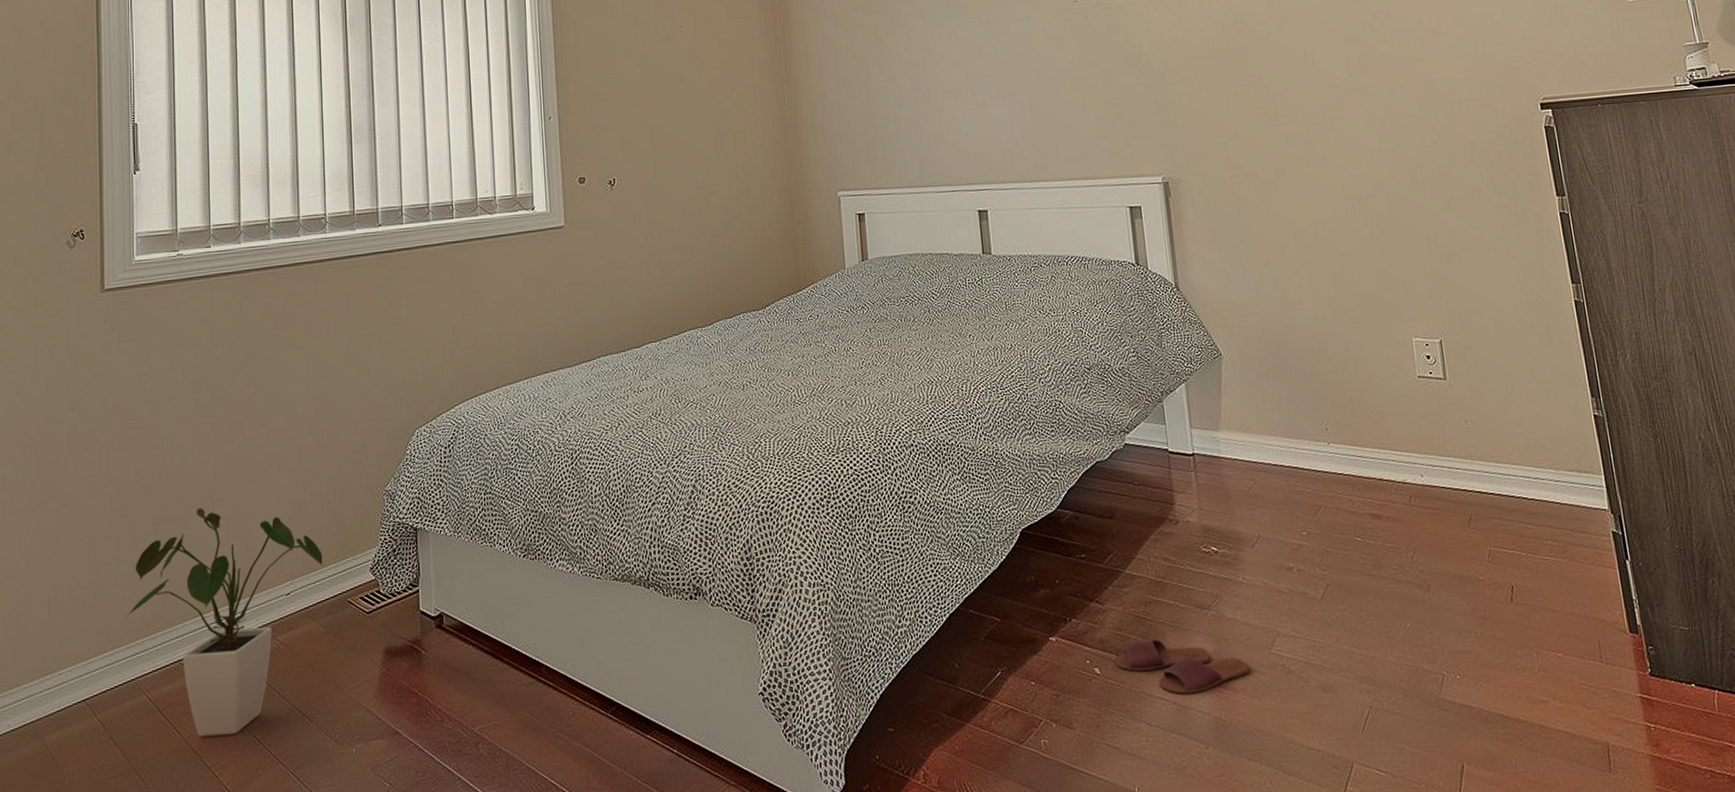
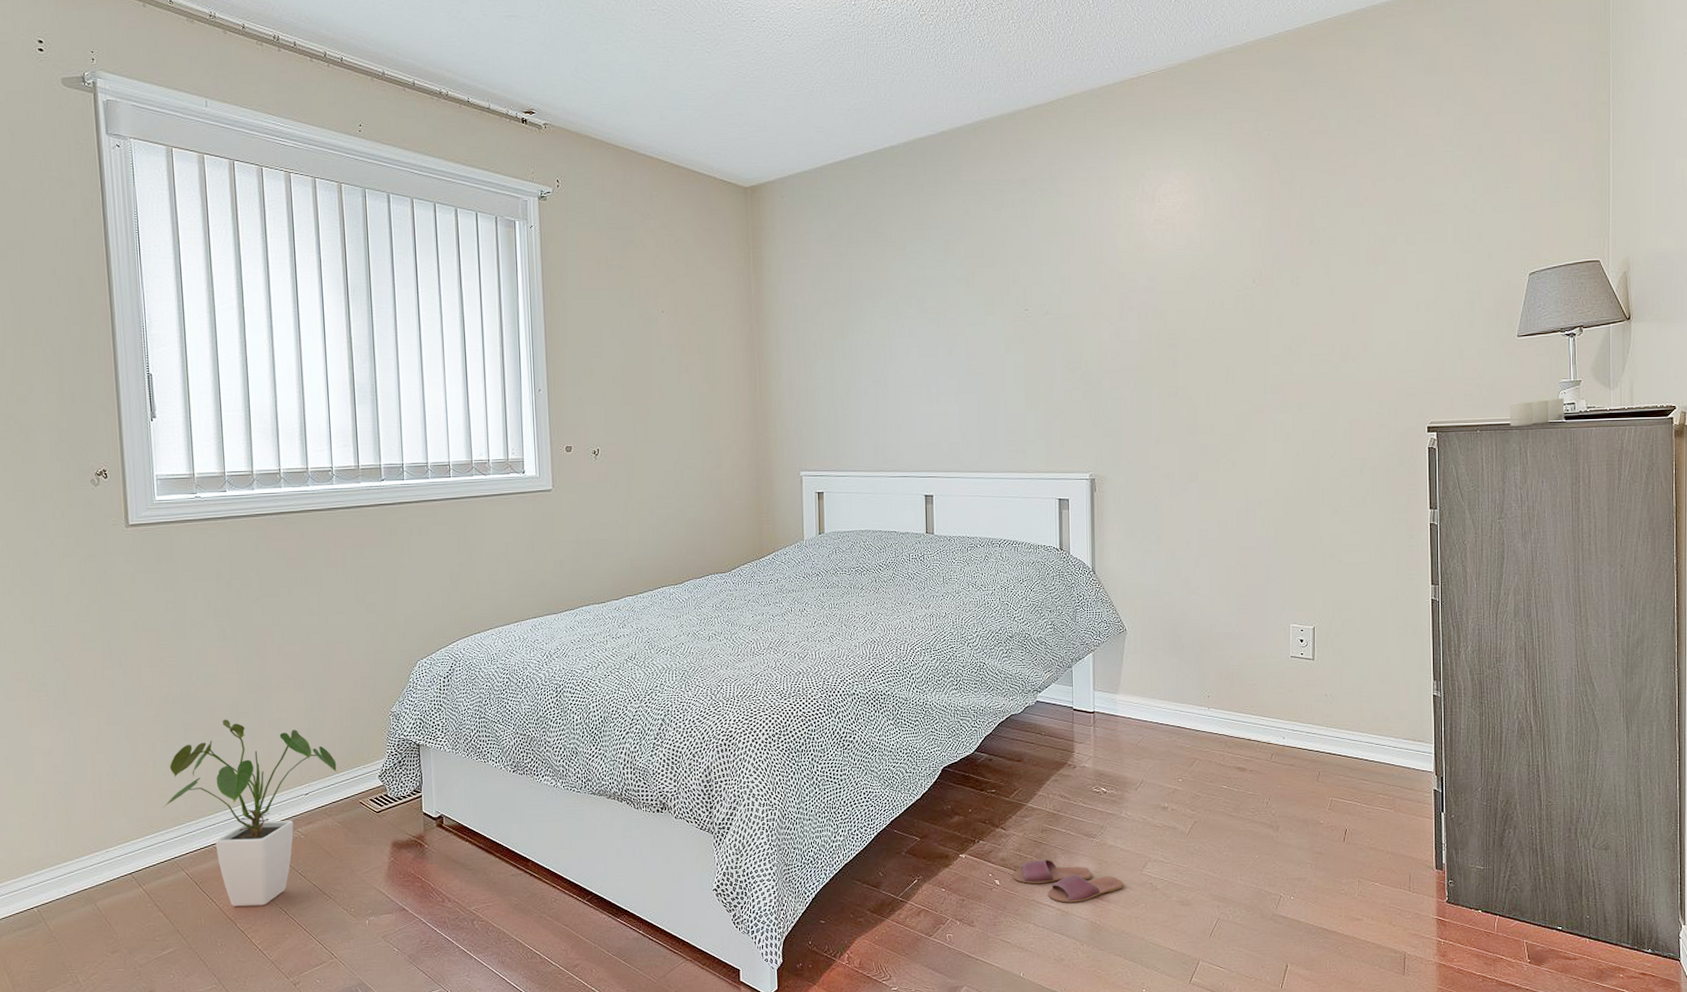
candle: none [1630,62,1697,98] -> present [1509,397,1565,427]

